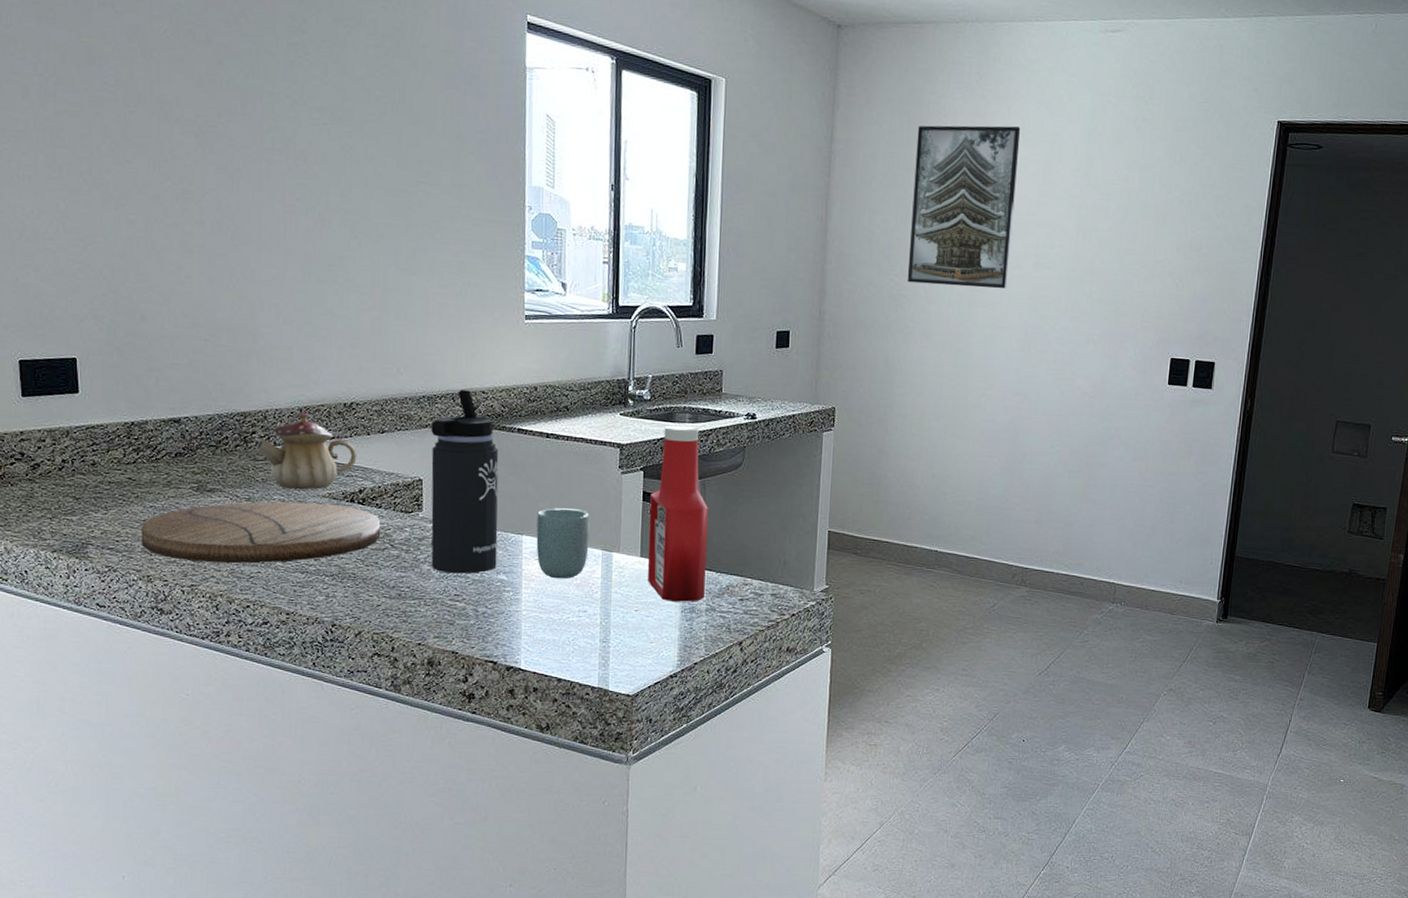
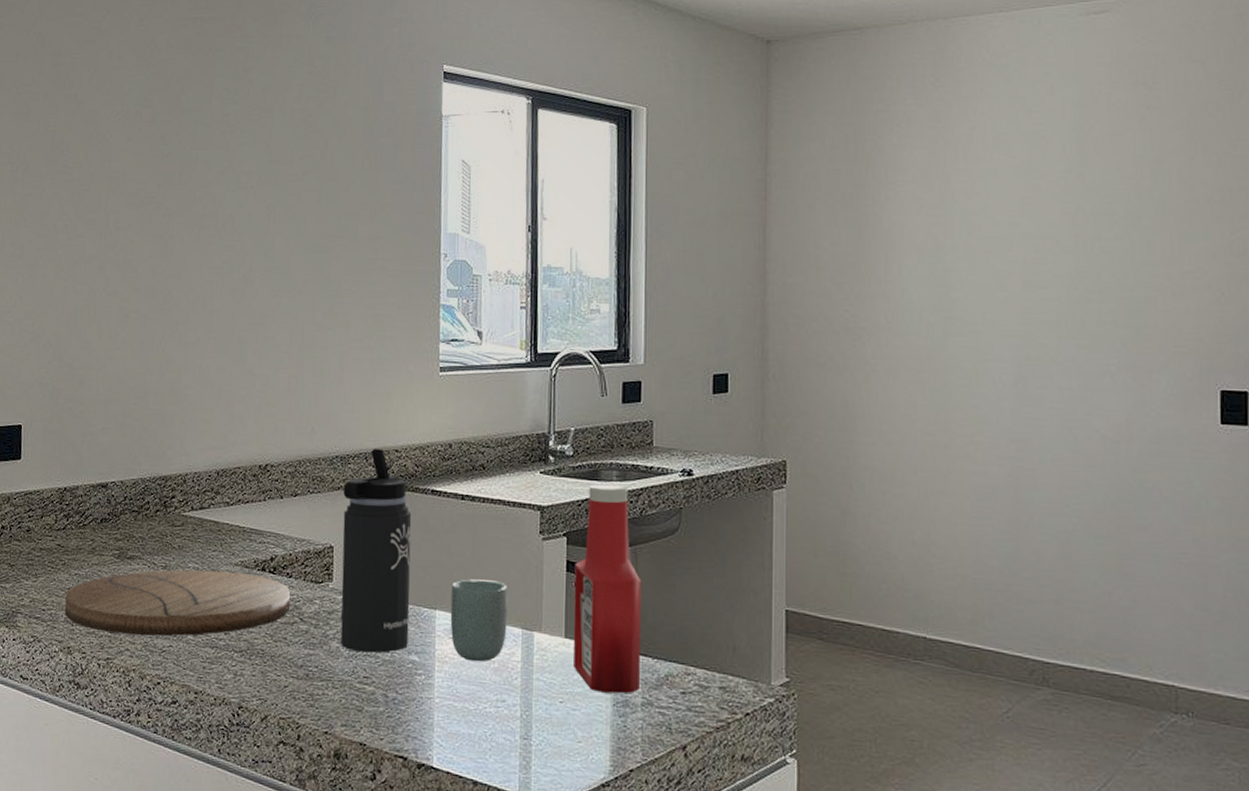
teapot: present [255,412,357,490] -> none [174,475,270,558]
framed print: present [907,125,1021,289] -> none [864,129,992,315]

